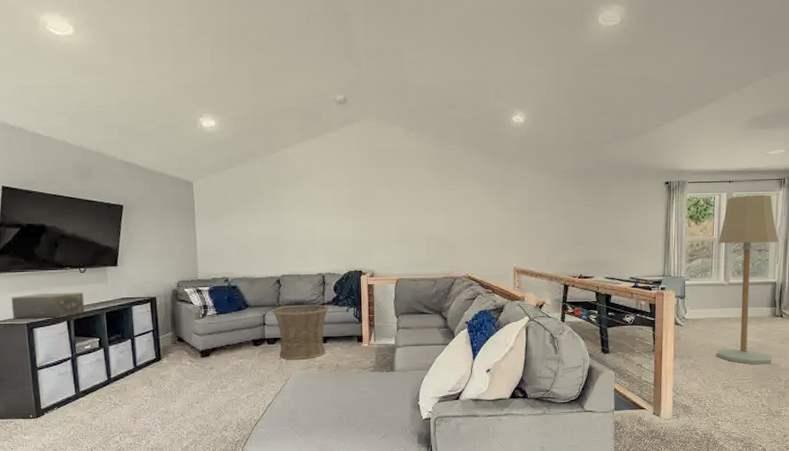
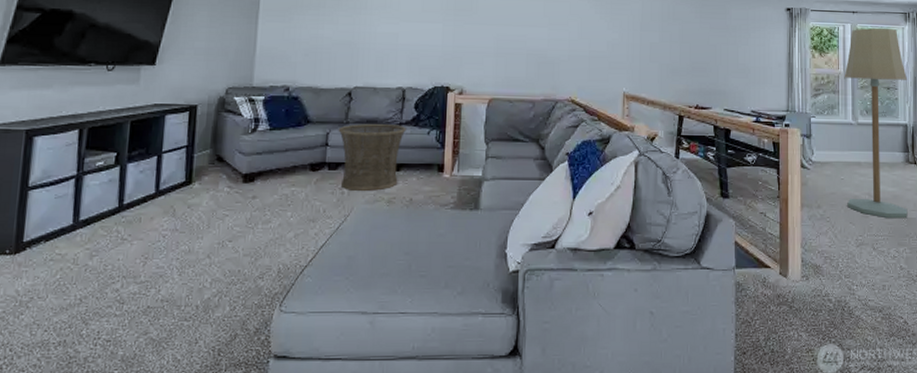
decorative box: present [11,293,85,319] -> none [9,93,107,125]

